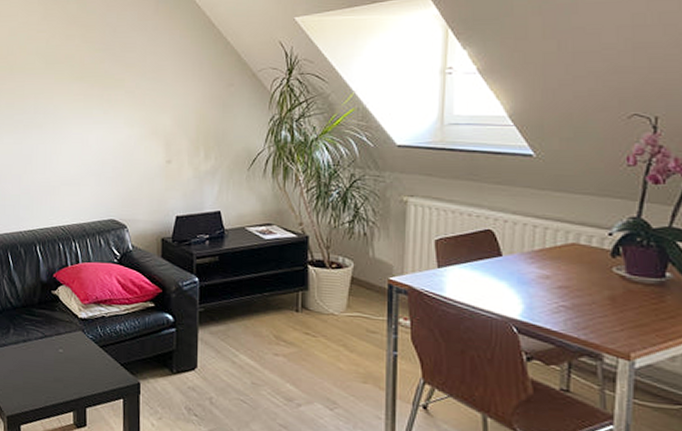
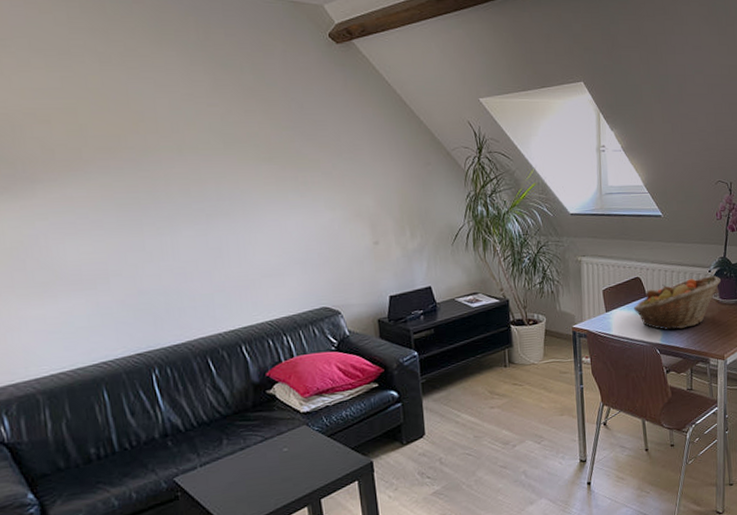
fruit basket: none [479,240,630,306] -> present [633,275,721,330]

